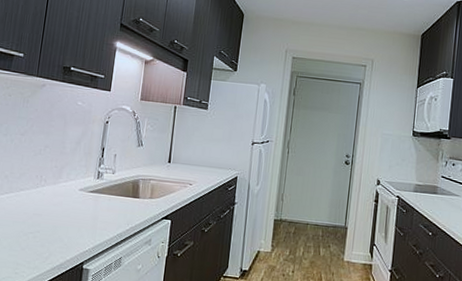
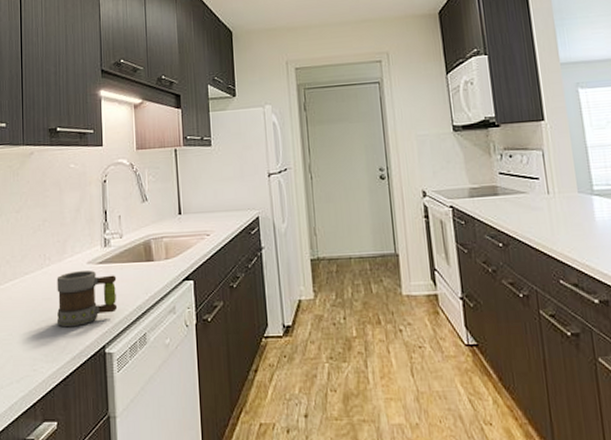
mug: none [43,195,104,243] -> present [56,270,118,328]

